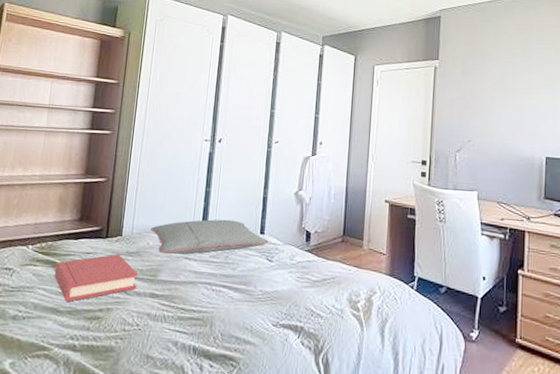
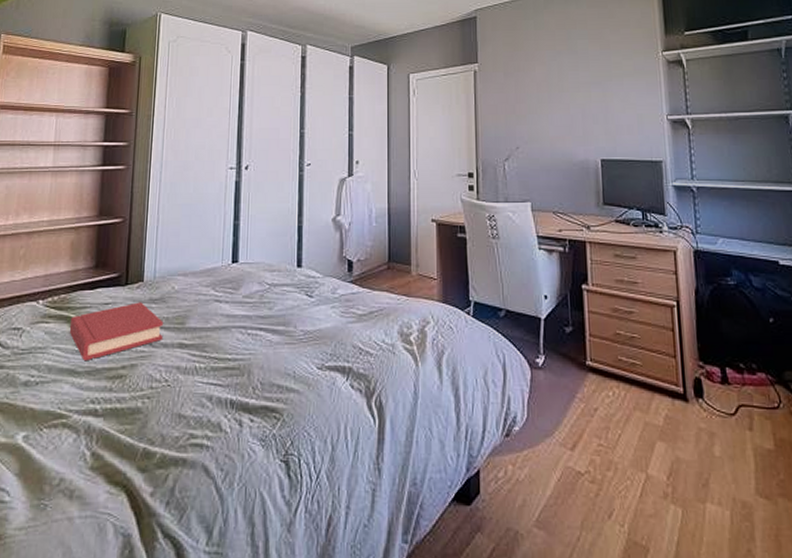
pillow: present [151,219,269,255] -> none [175,254,307,298]

